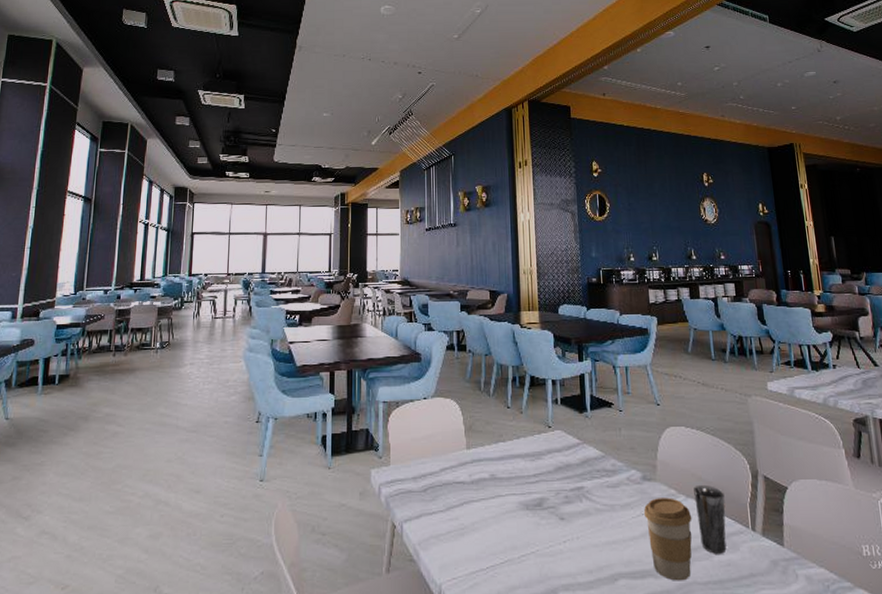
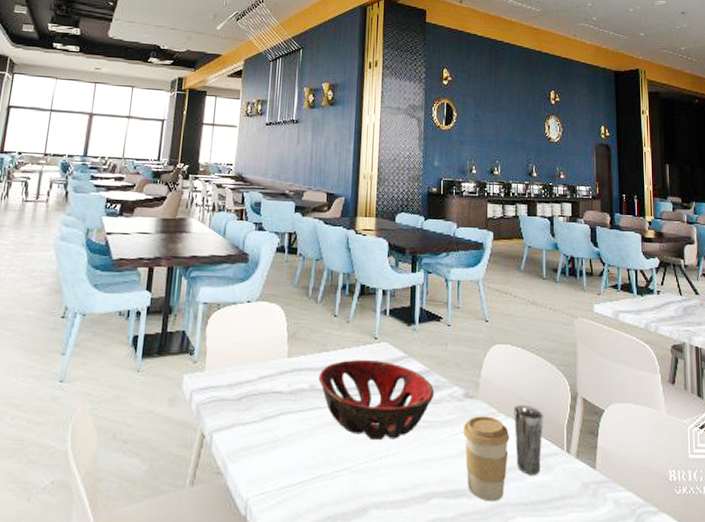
decorative bowl: none [498,447,612,525] -> present [318,359,435,441]

